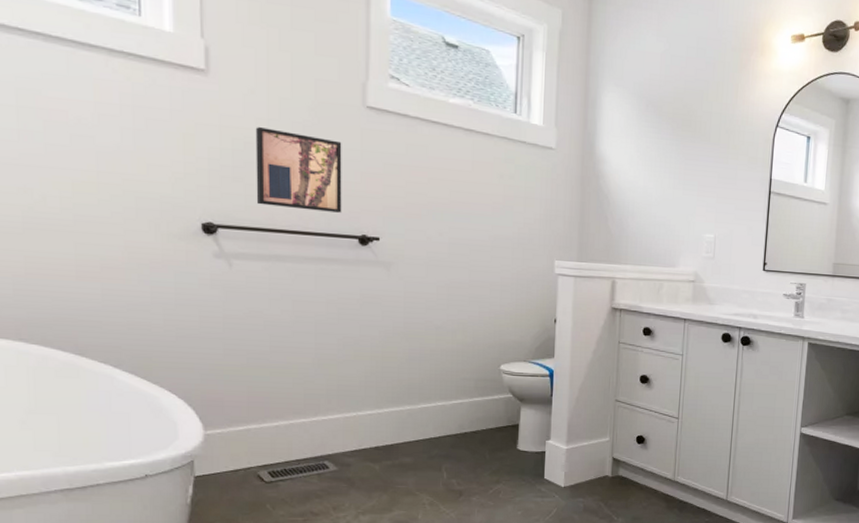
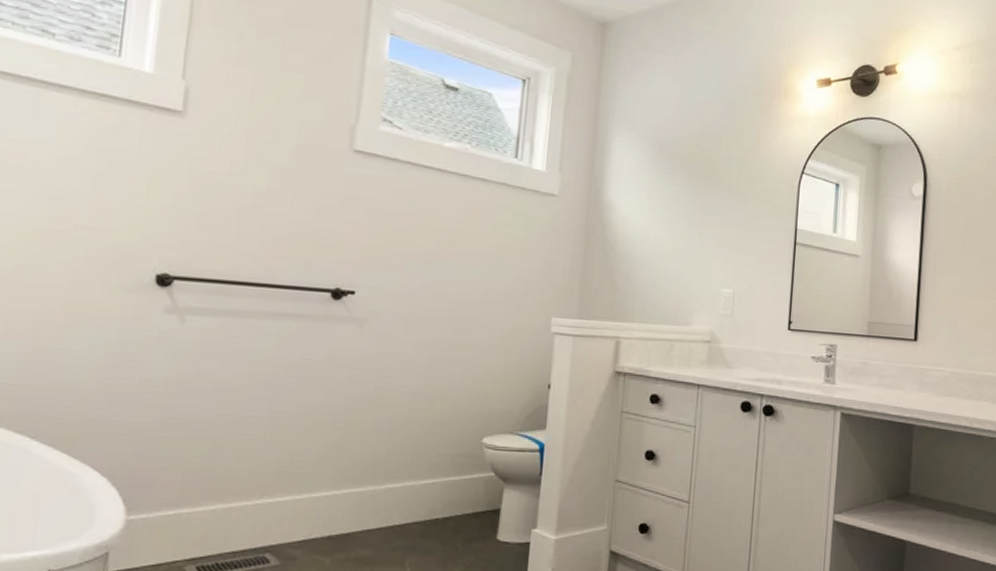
wall art: present [255,126,342,213] -> none [220,170,323,264]

